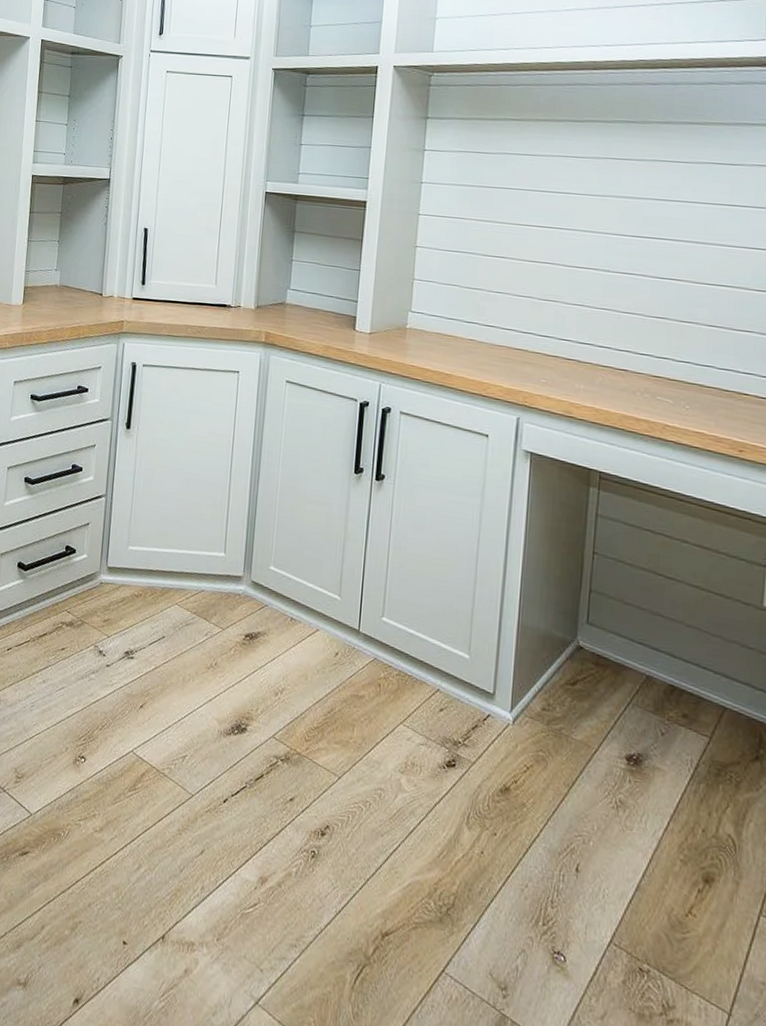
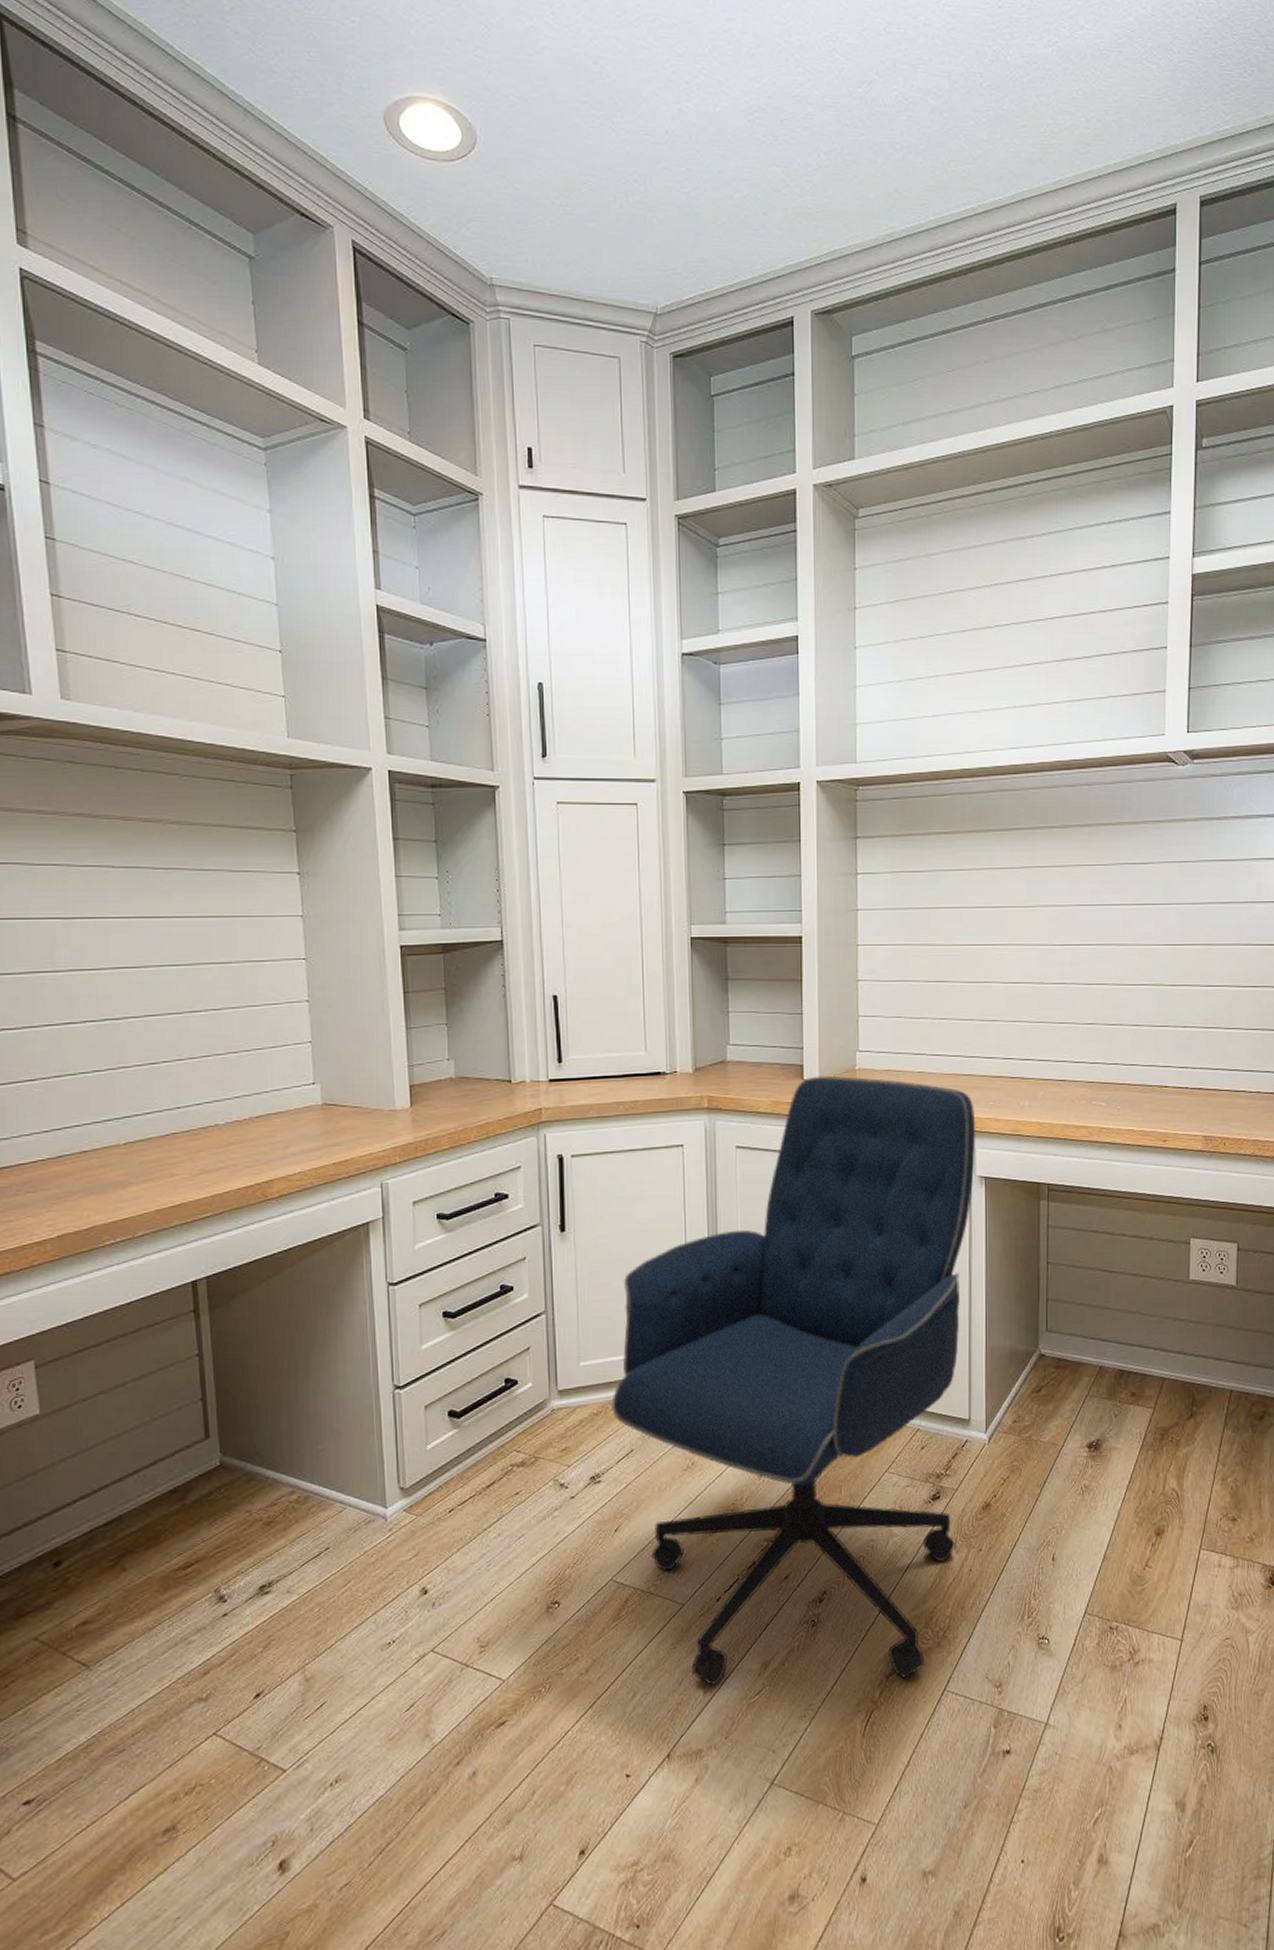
office chair: none [150,328,525,944] -> present [611,1075,976,1685]

